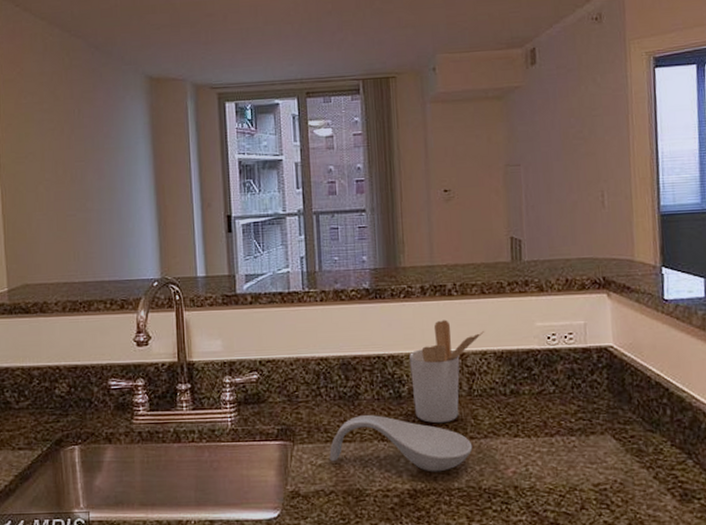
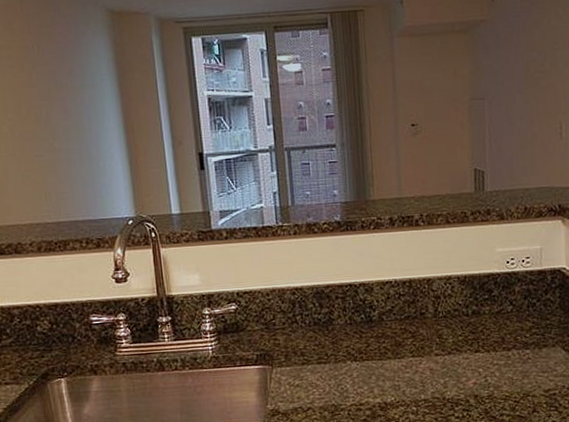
spoon rest: present [329,415,473,472] -> none [306,338,438,387]
utensil holder: present [410,320,485,424] -> none [379,248,450,343]

